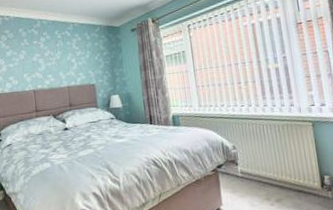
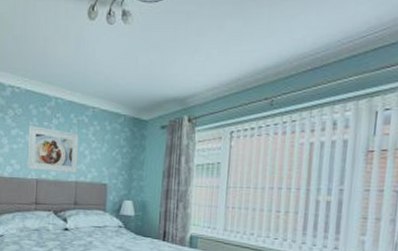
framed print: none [20,45,68,83] -> present [27,126,79,174]

